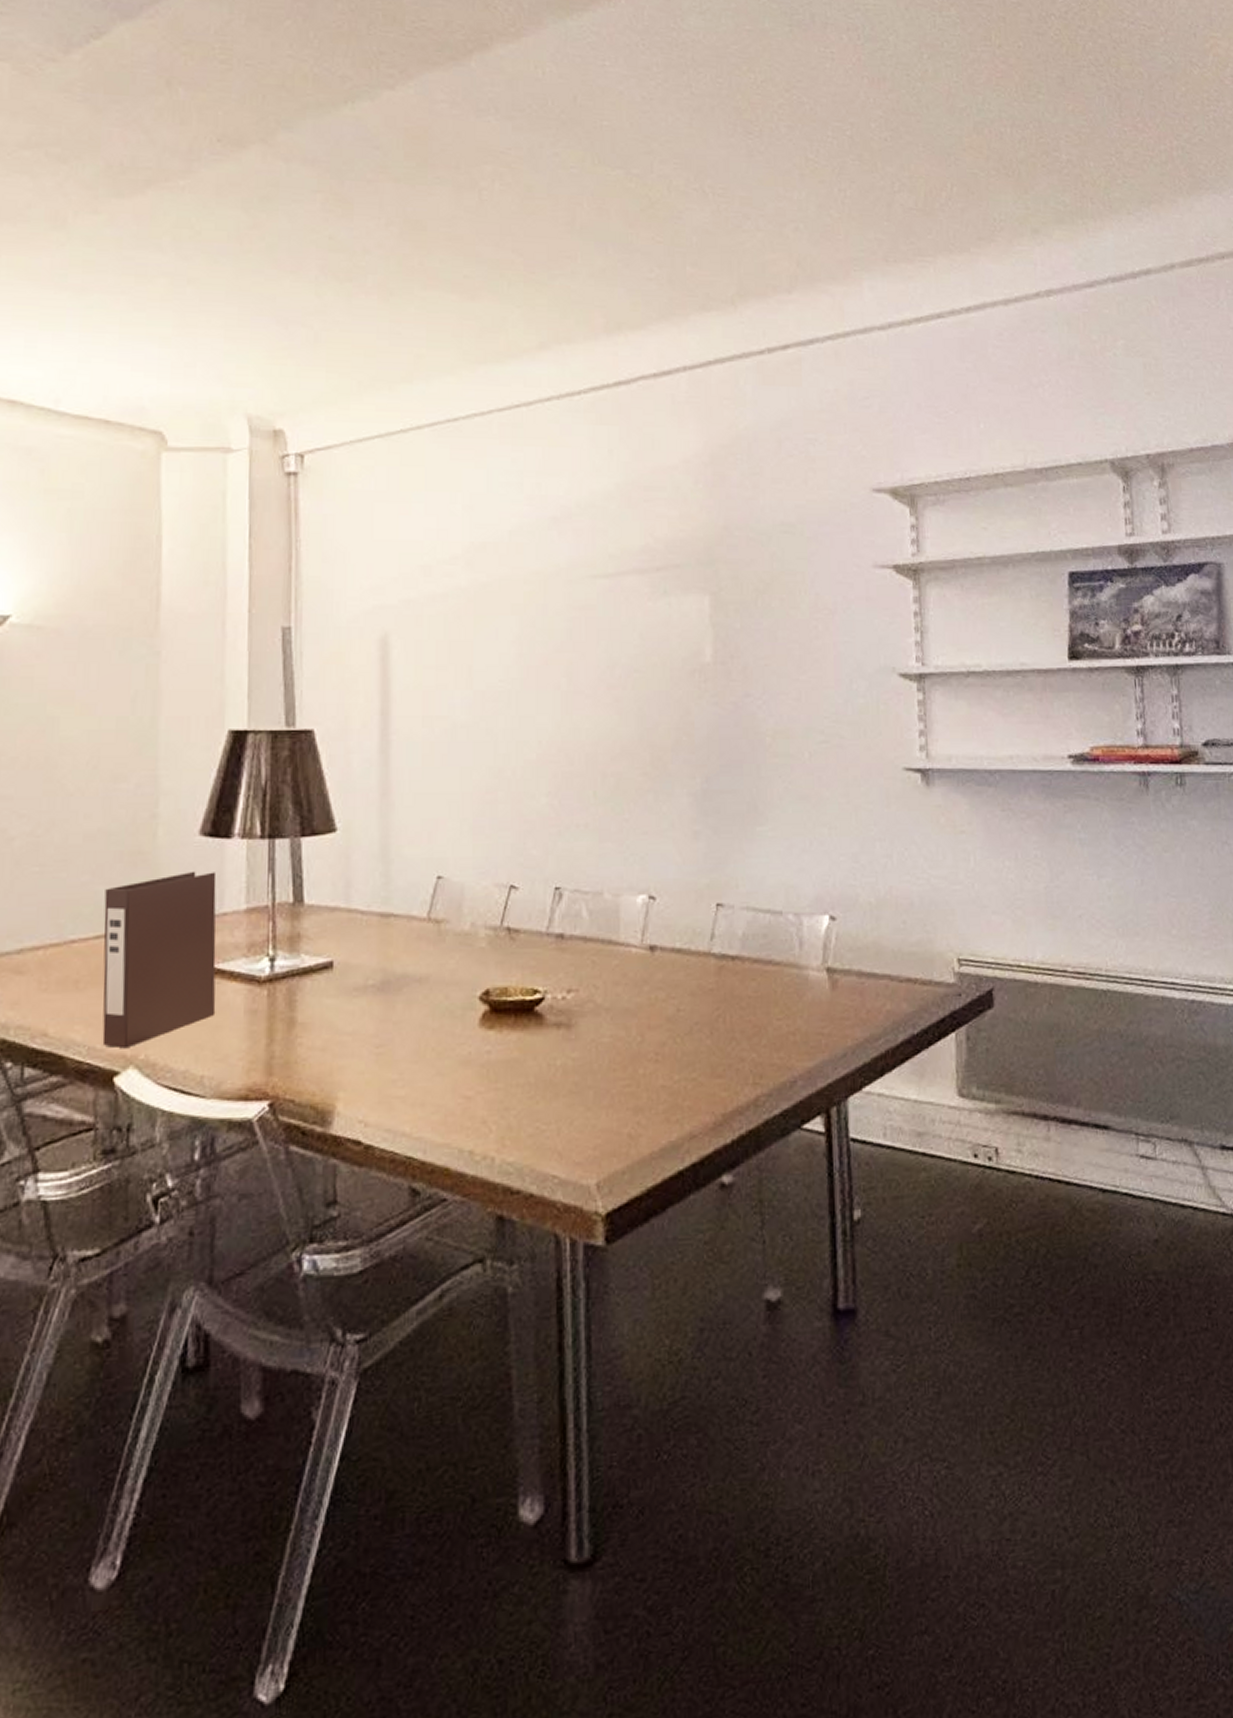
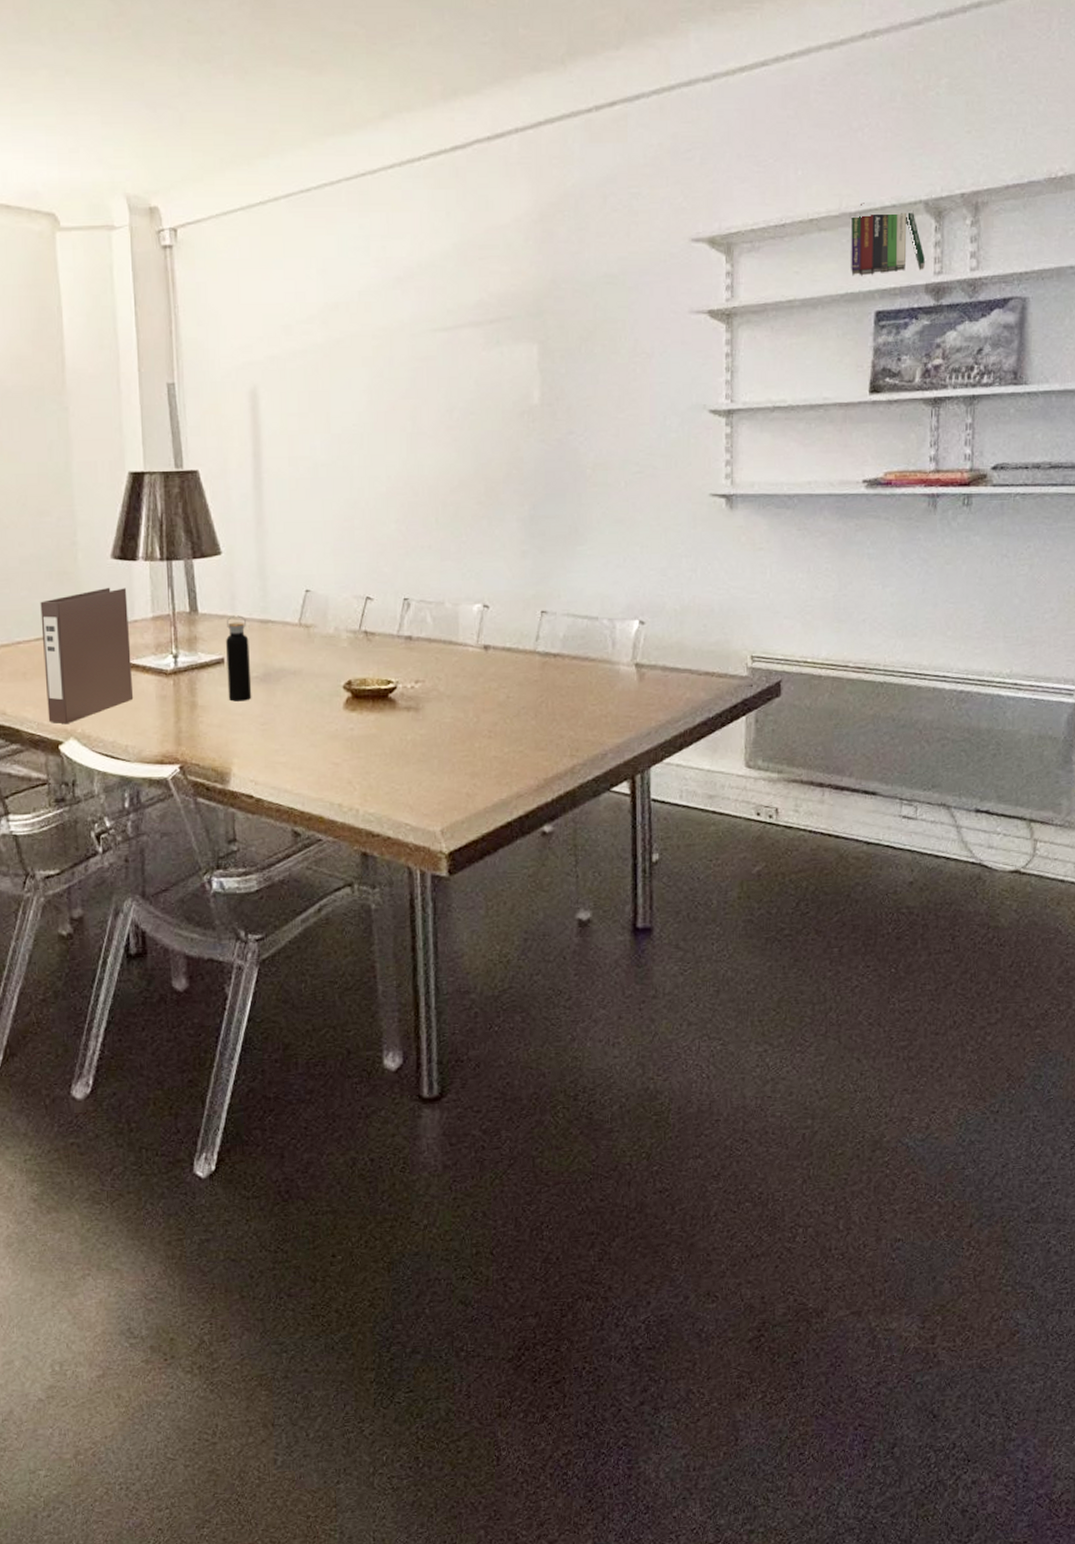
water bottle: none [336,907,366,1017] -> present [226,615,252,702]
books: none [1038,459,1117,535] -> present [851,203,926,276]

